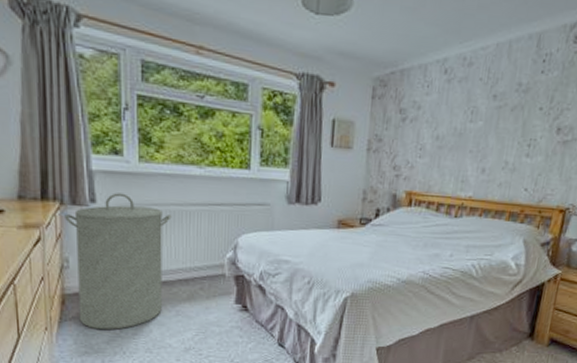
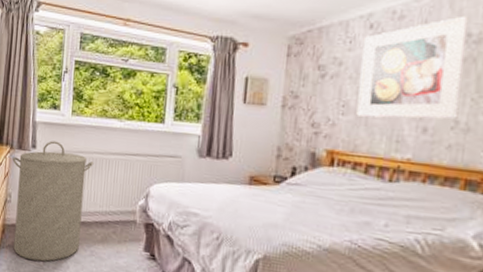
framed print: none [431,66,521,161] -> present [356,15,469,120]

